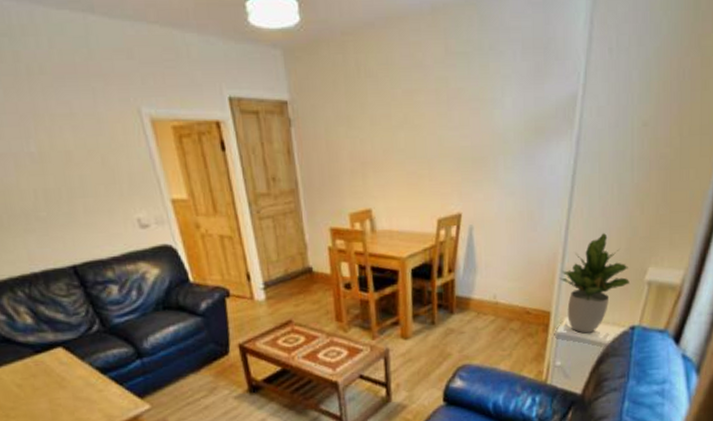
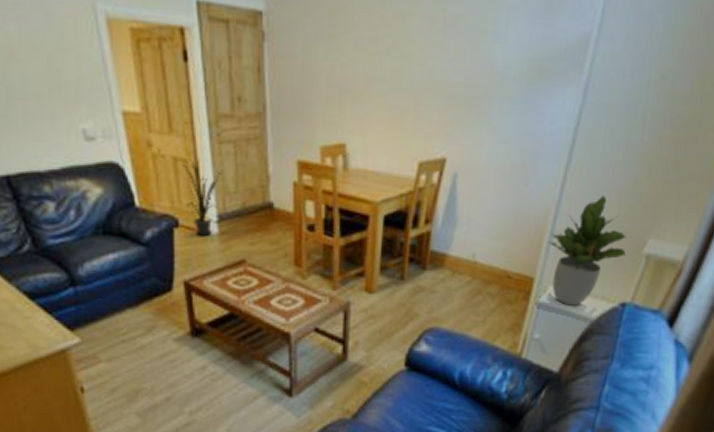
house plant: none [229,235,264,303] -> present [183,159,221,236]

